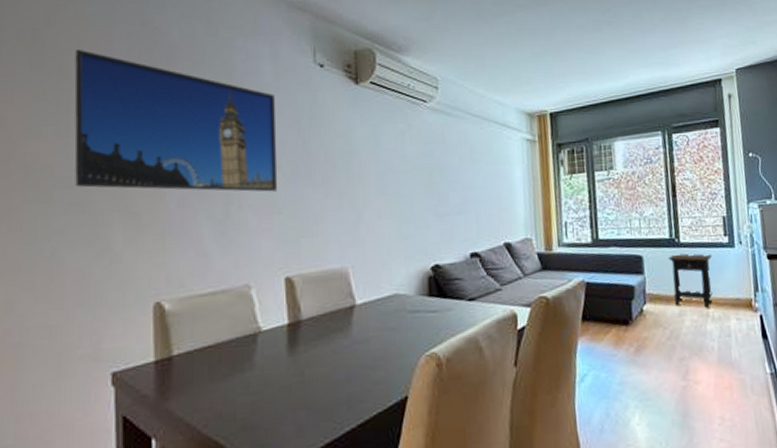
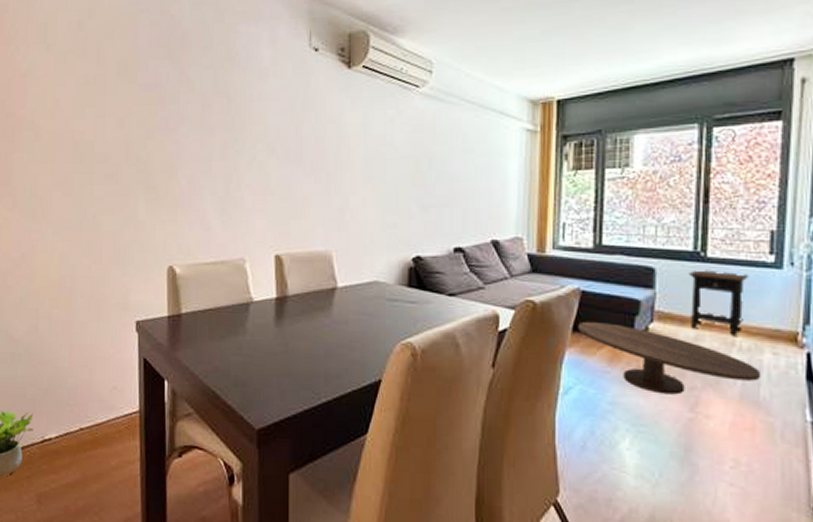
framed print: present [74,48,278,192] -> none [109,37,273,174]
coffee table: none [585,309,731,369] -> present [577,321,762,395]

